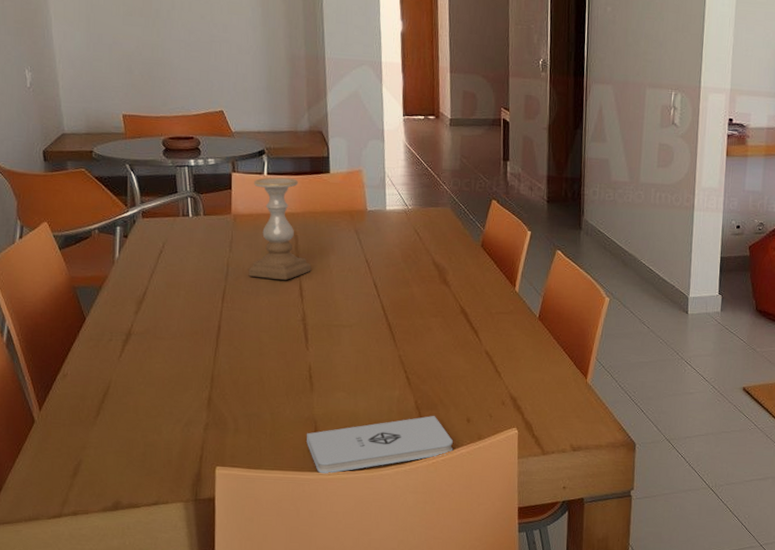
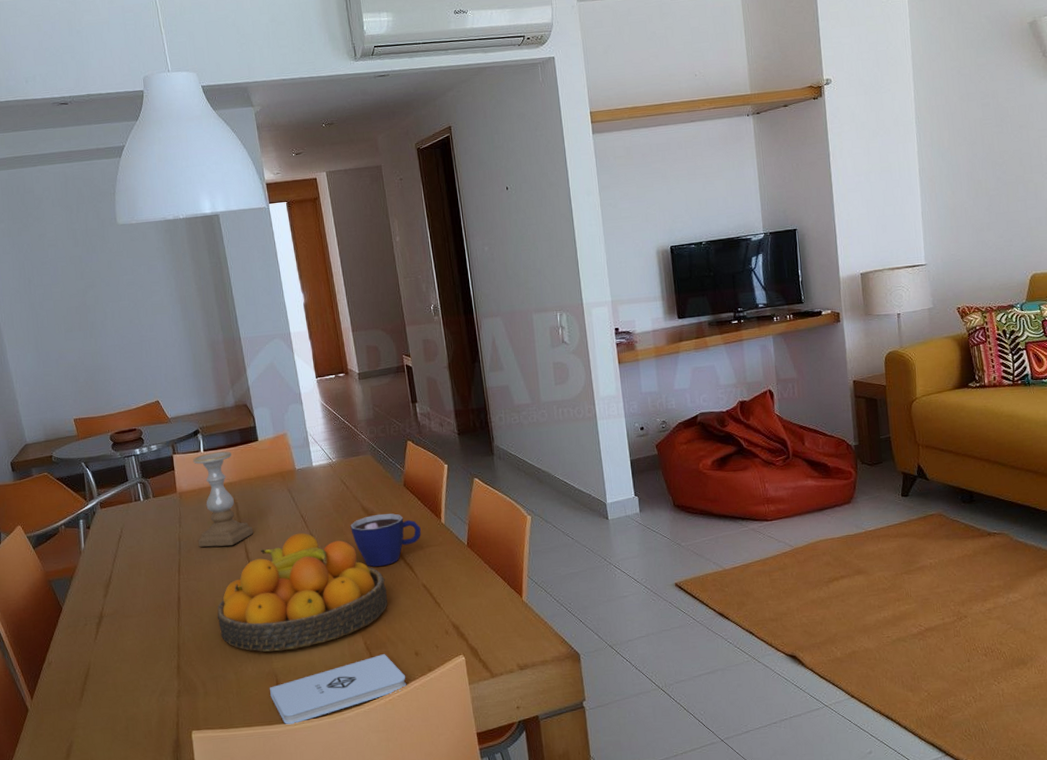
fruit bowl: none [260,278,447,398] -> present [217,532,388,652]
cup: none [417,271,492,327] -> present [350,513,421,567]

